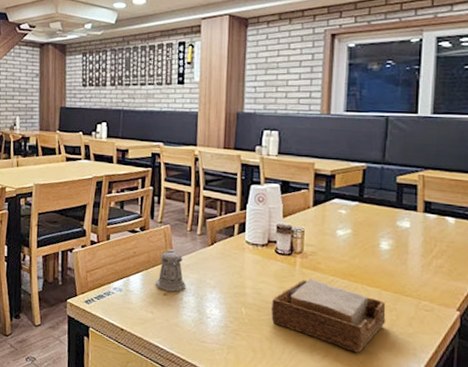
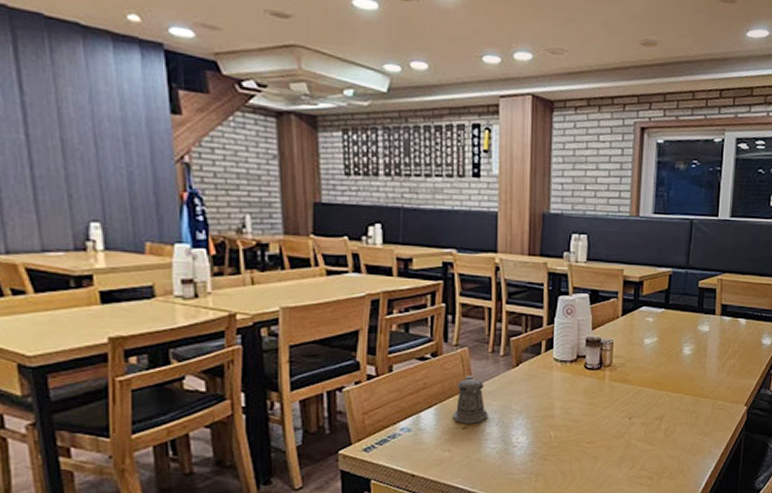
napkin holder: present [270,278,386,353] -> none [580,391,687,459]

